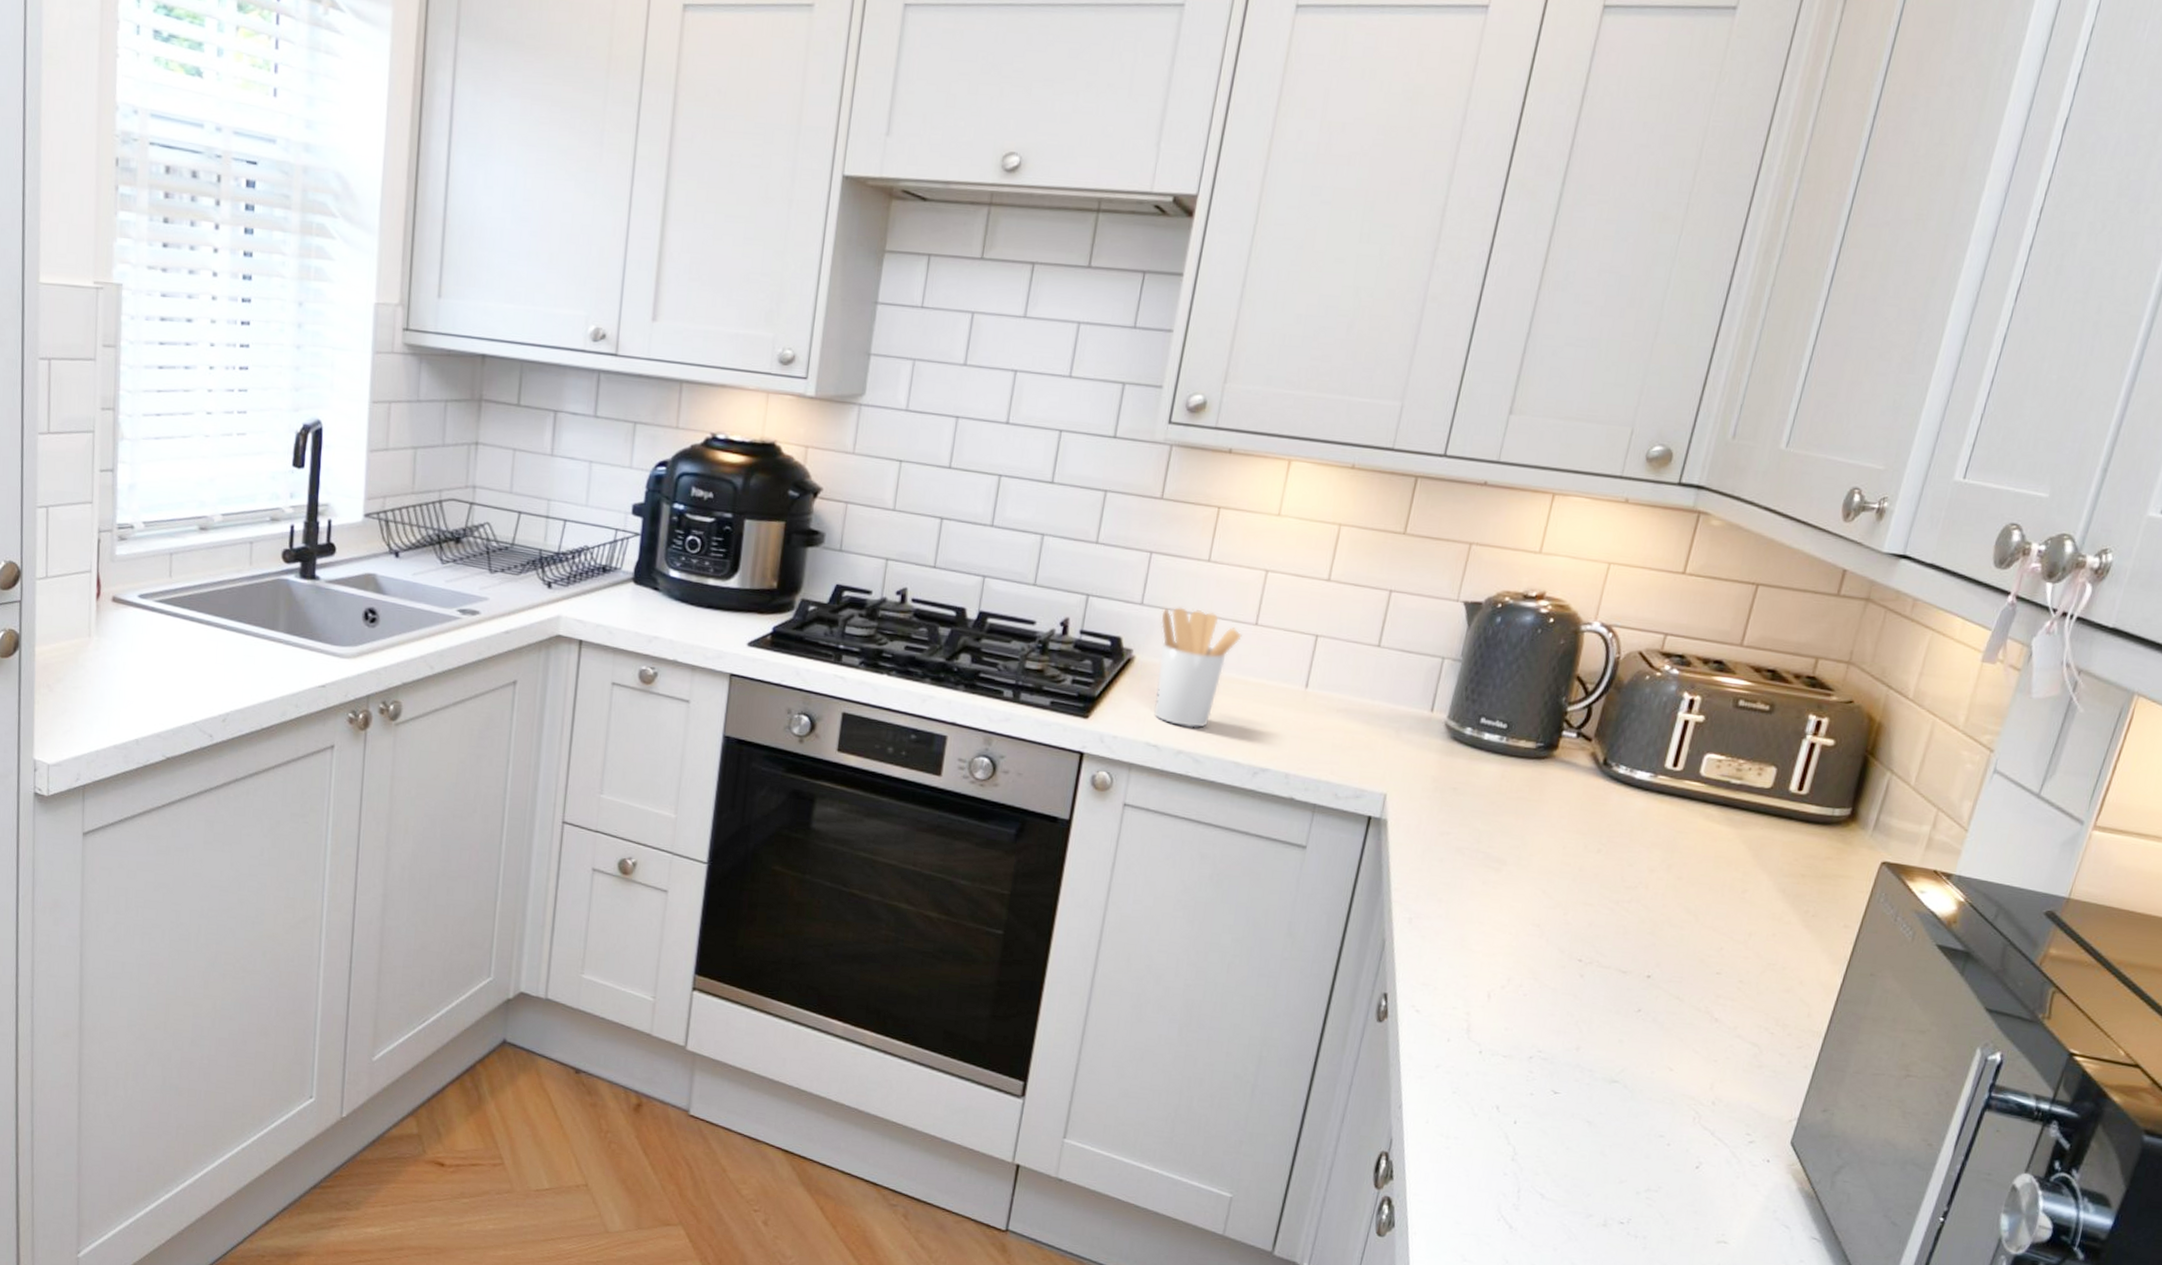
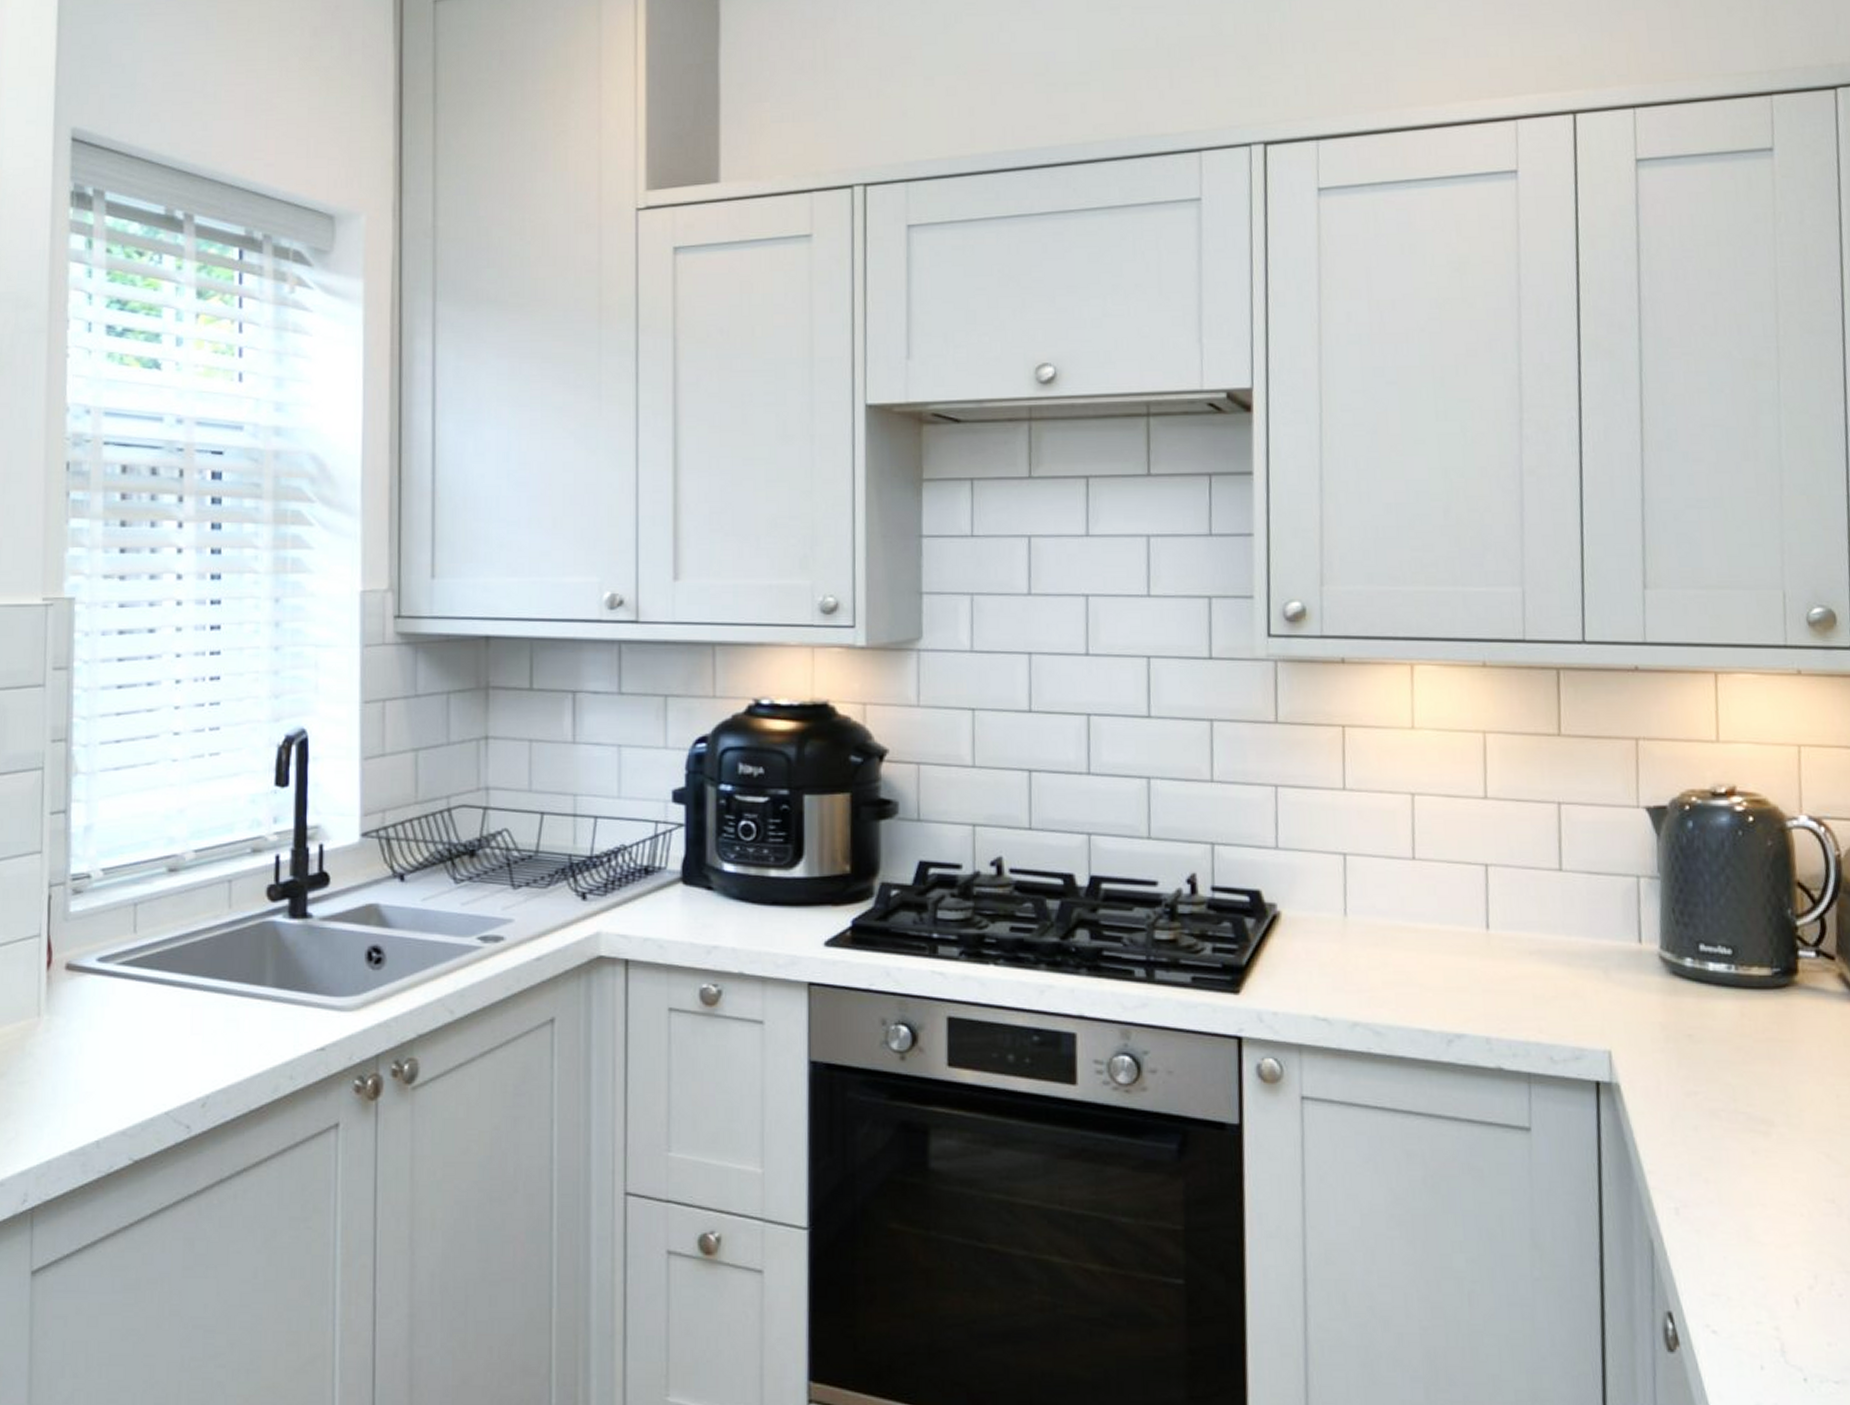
utensil holder: present [1154,607,1242,728] -> none [1302,847,1400,993]

